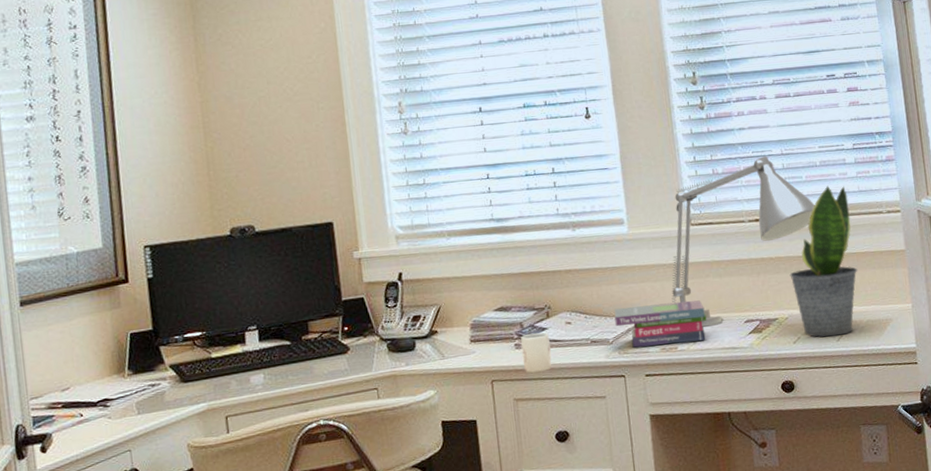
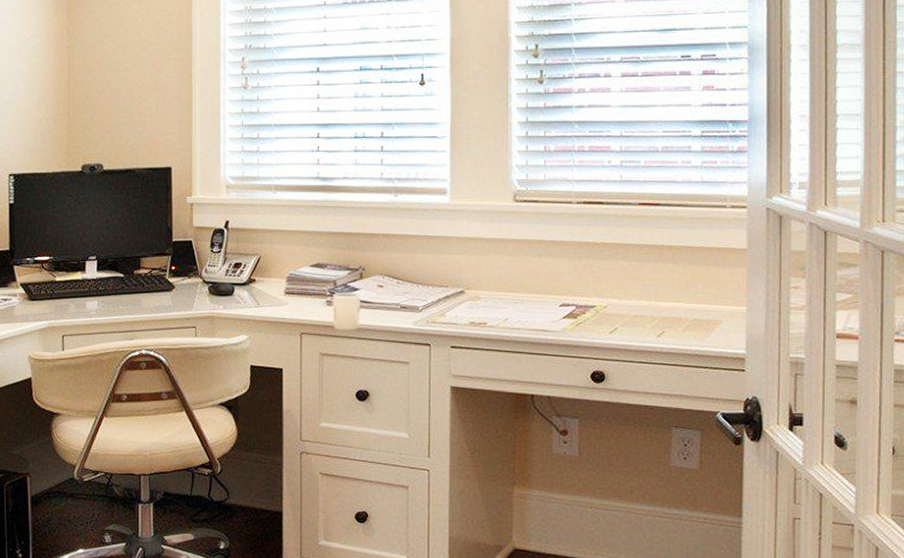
books: present [614,300,707,348] -> none [426,277,521,320]
desk lamp: present [671,156,815,327] -> none [486,137,651,306]
potted plant: present [789,185,858,337] -> none [614,173,690,331]

